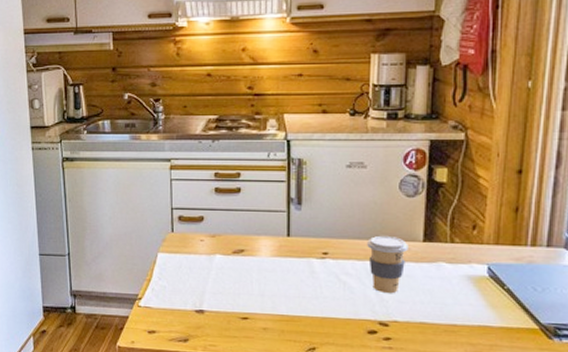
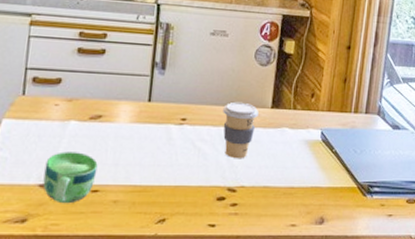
cup: none [198,282,245,329] -> present [43,151,98,204]

